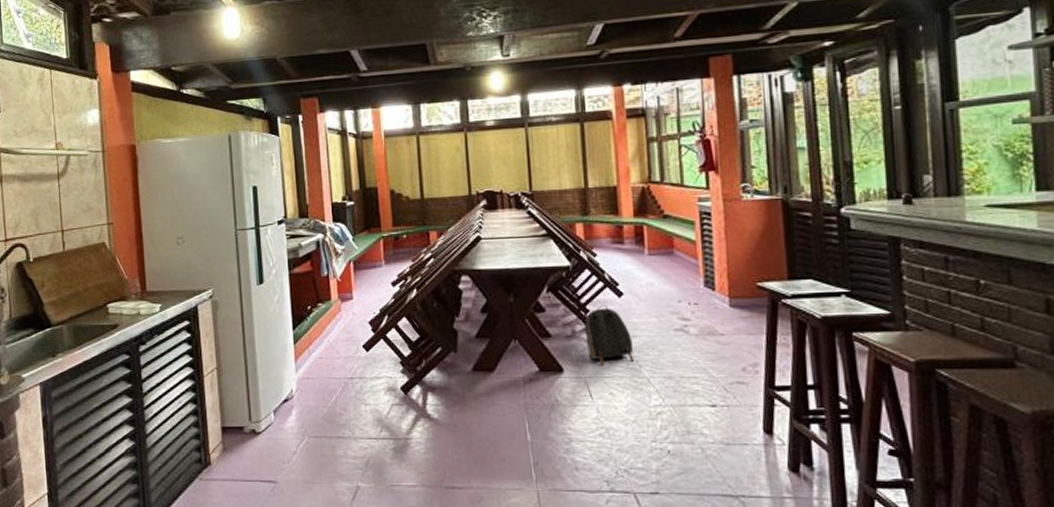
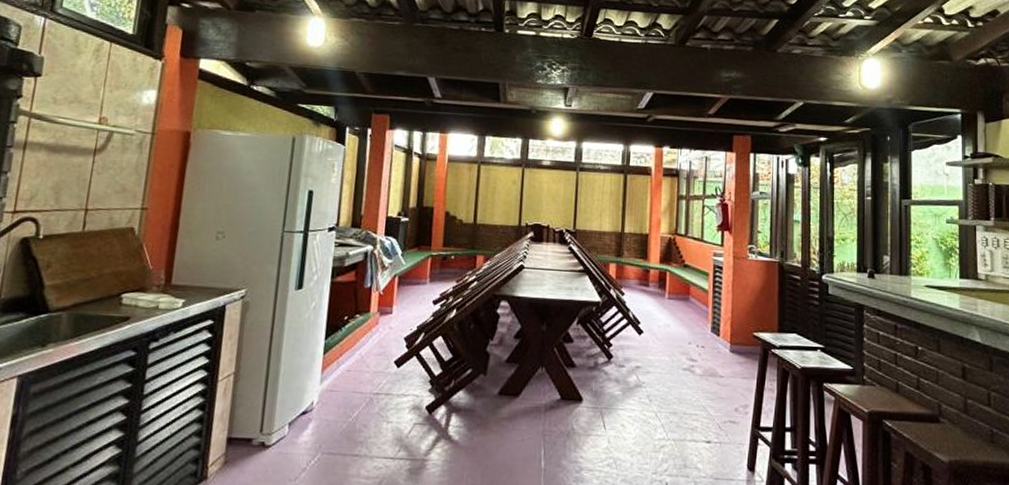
backpack: present [584,305,635,366] -> none [606,340,647,399]

